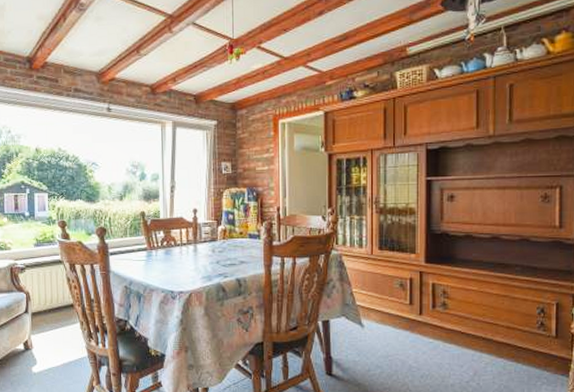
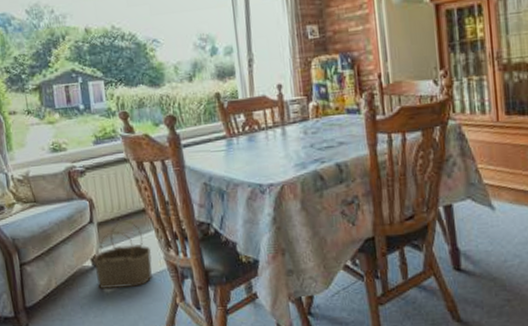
wicker basket: none [26,313,76,370] -> present [93,221,152,289]

